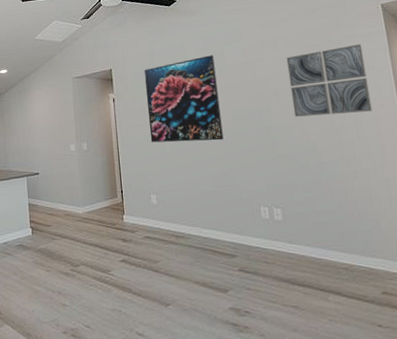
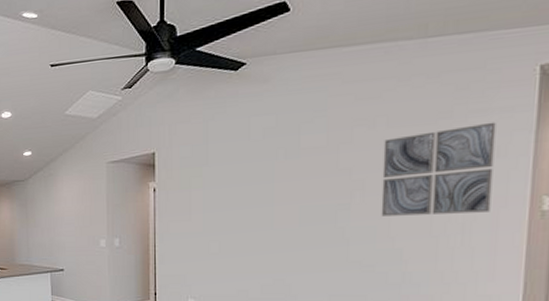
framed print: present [143,55,224,143] -> none [194,136,286,242]

